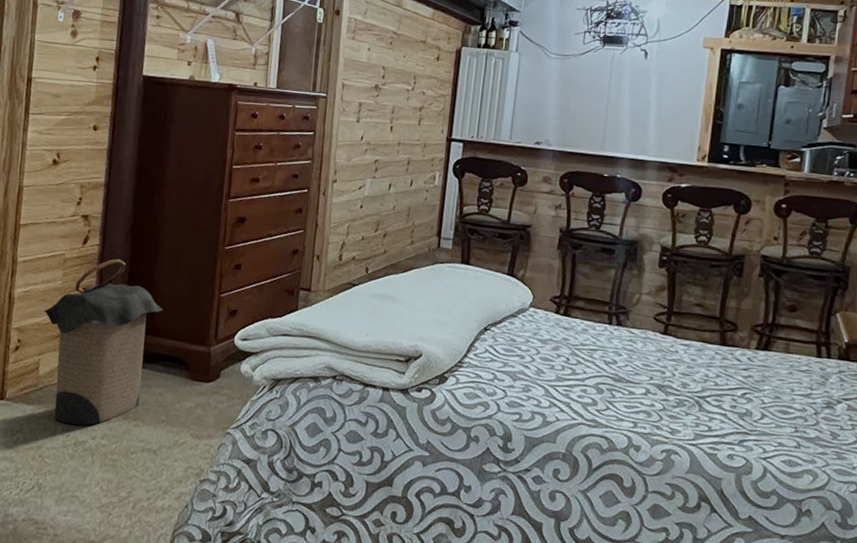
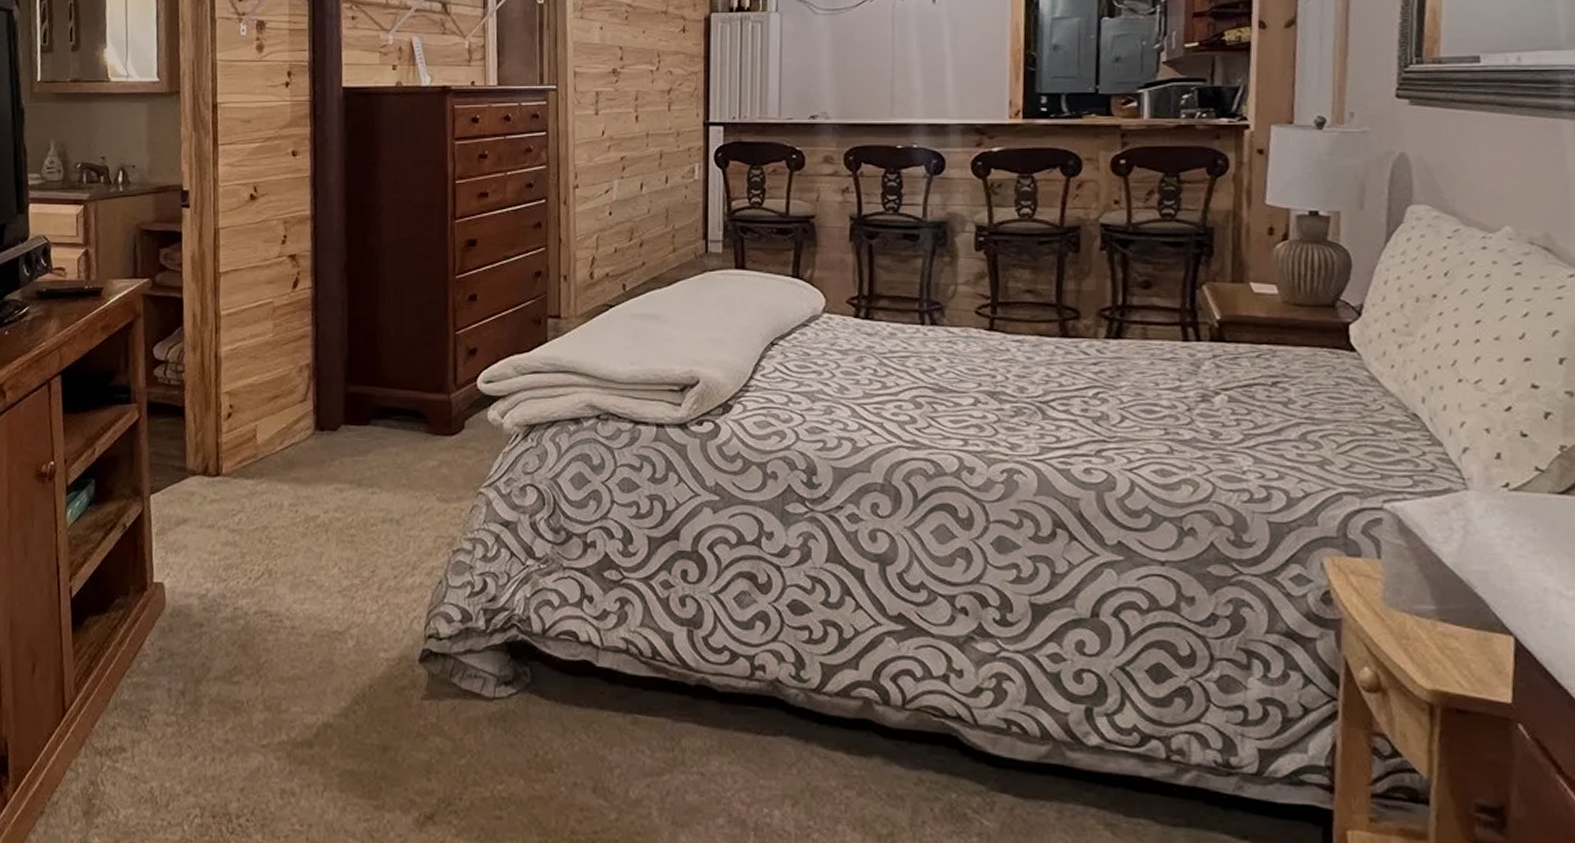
laundry hamper: present [43,259,163,426] -> none [255,302,391,498]

